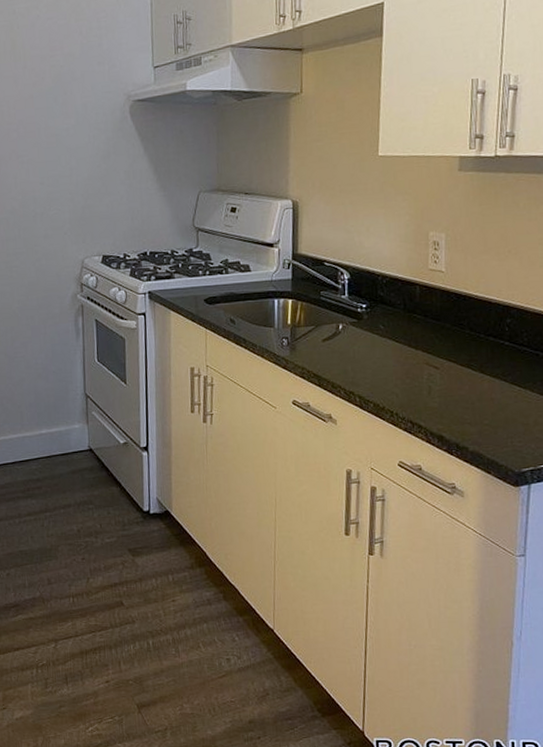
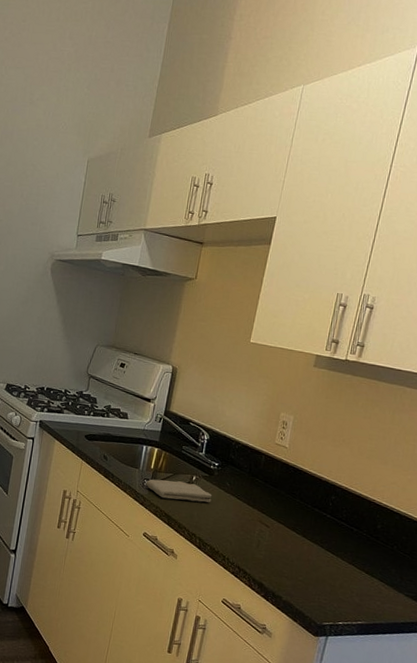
washcloth: none [285,333,366,357] -> present [146,479,212,502]

